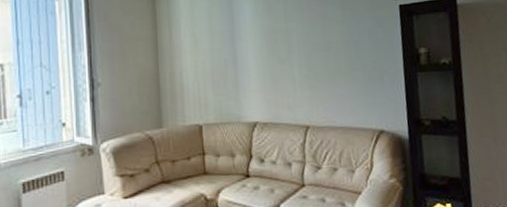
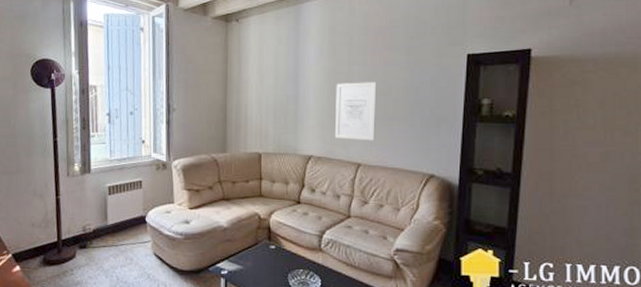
wall art: none [275,38,321,101] -> present [335,82,377,141]

